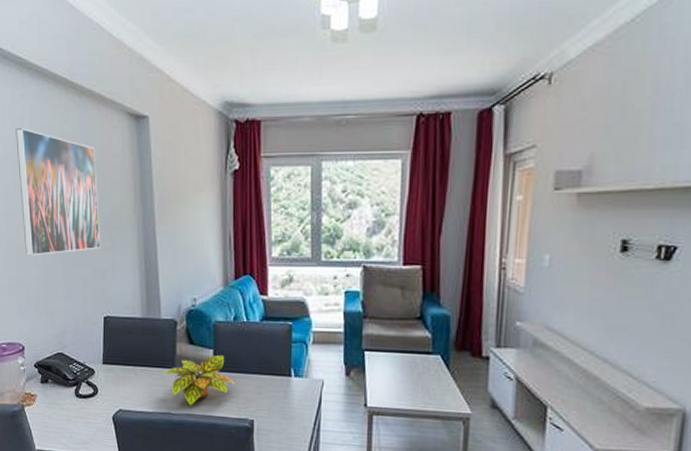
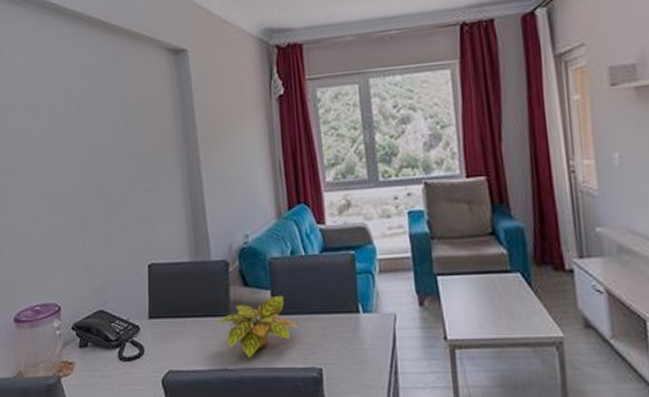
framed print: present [15,128,101,256] -> none [50,72,143,205]

